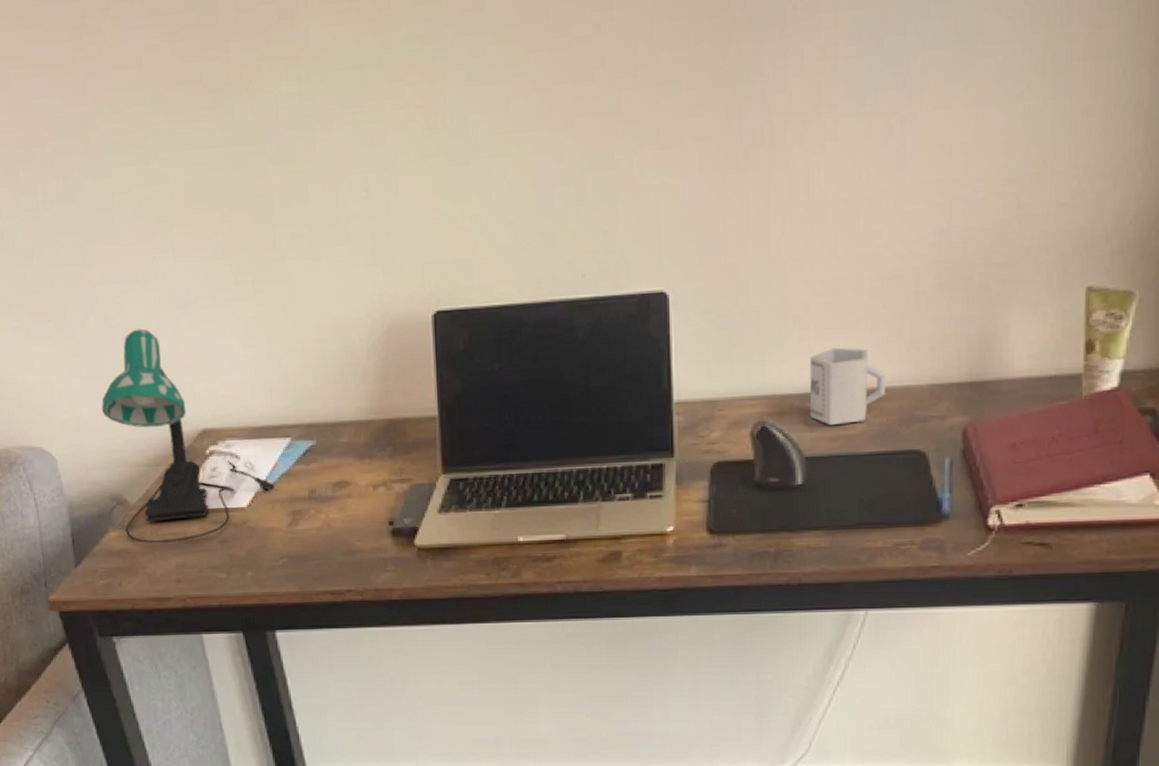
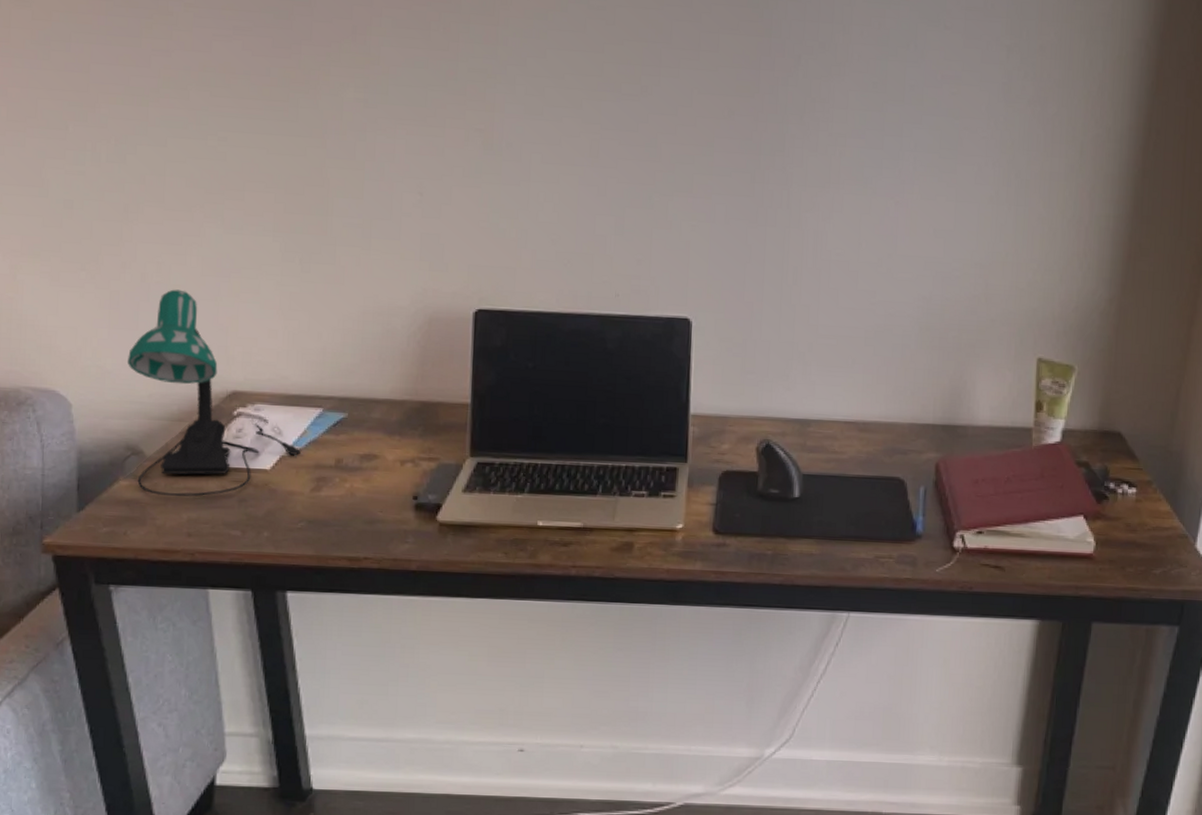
cup: present [809,347,885,426] -> none [808,383,874,450]

